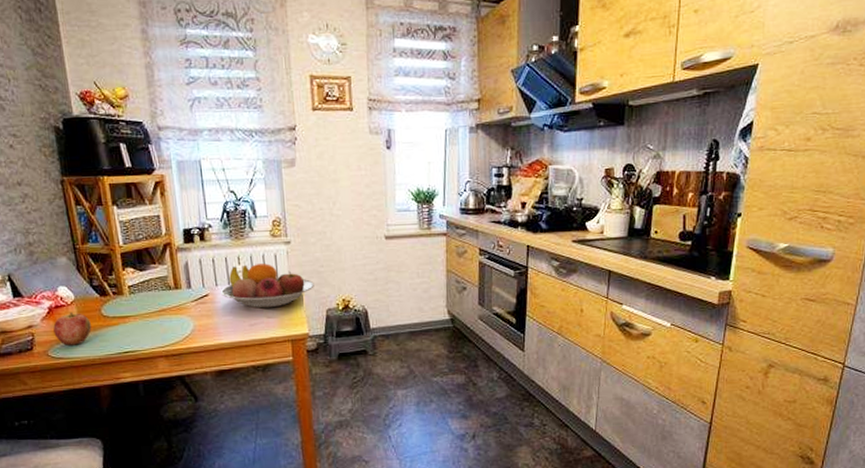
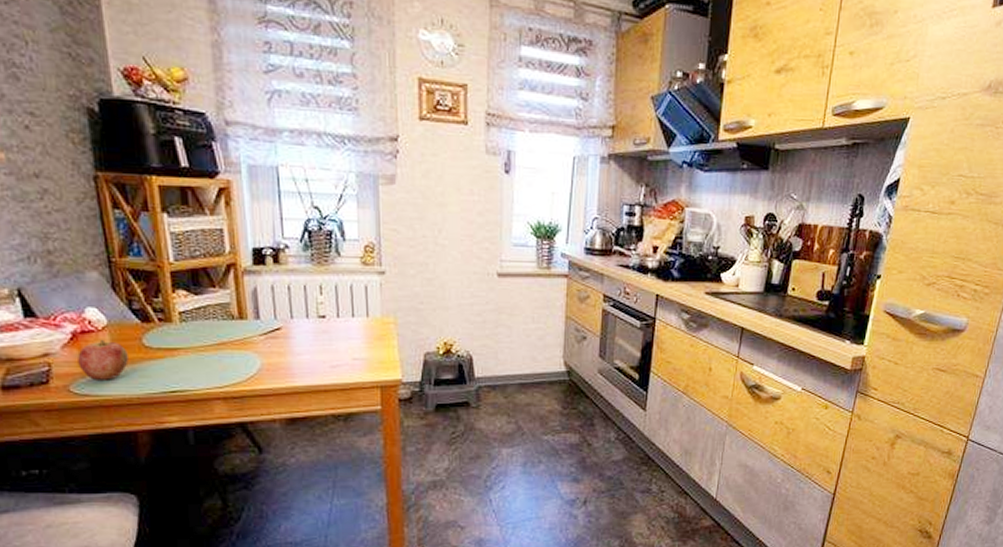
fruit bowl: present [220,263,314,309] -> none [296,295,411,348]

